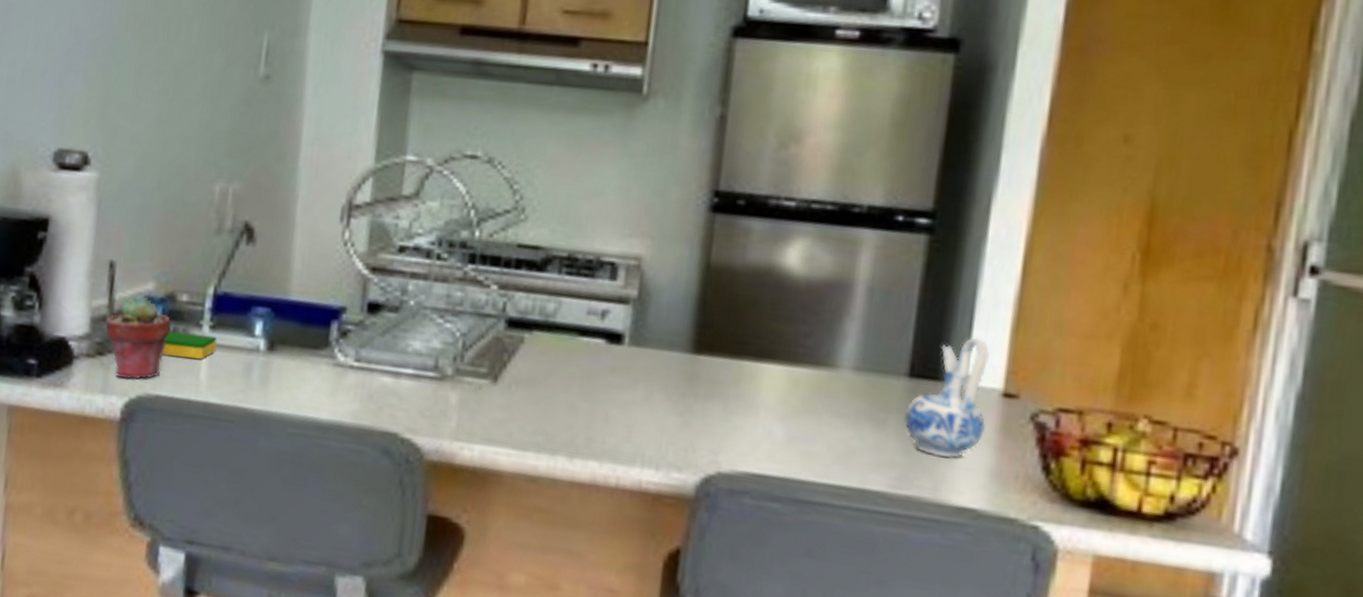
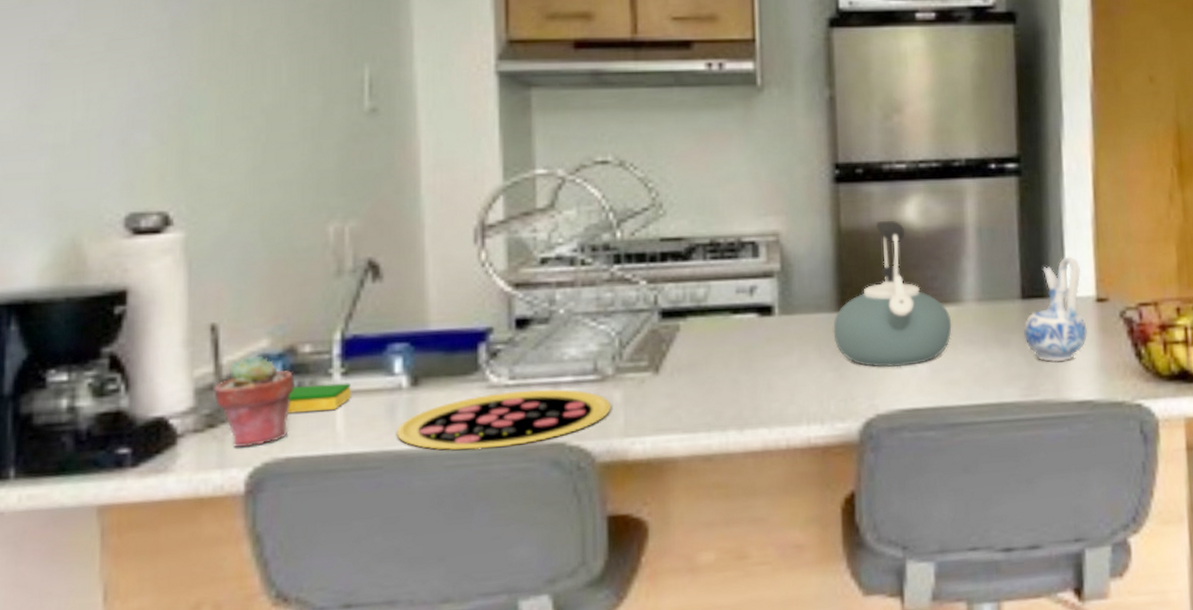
pizza: none [249,371,446,427] -> present [397,388,611,451]
kettle: none [684,262,821,427] -> present [833,221,952,368]

